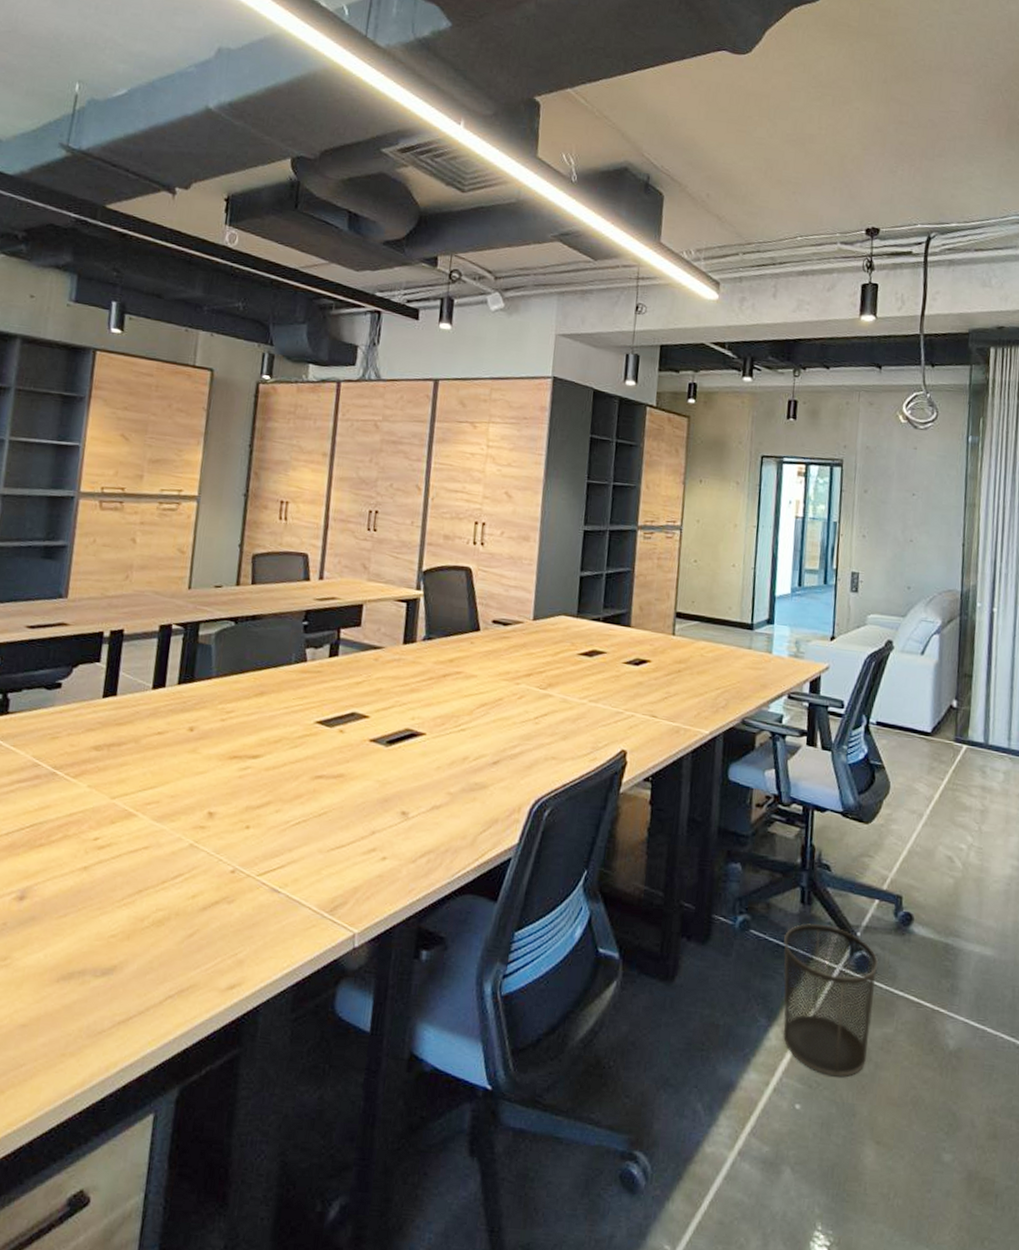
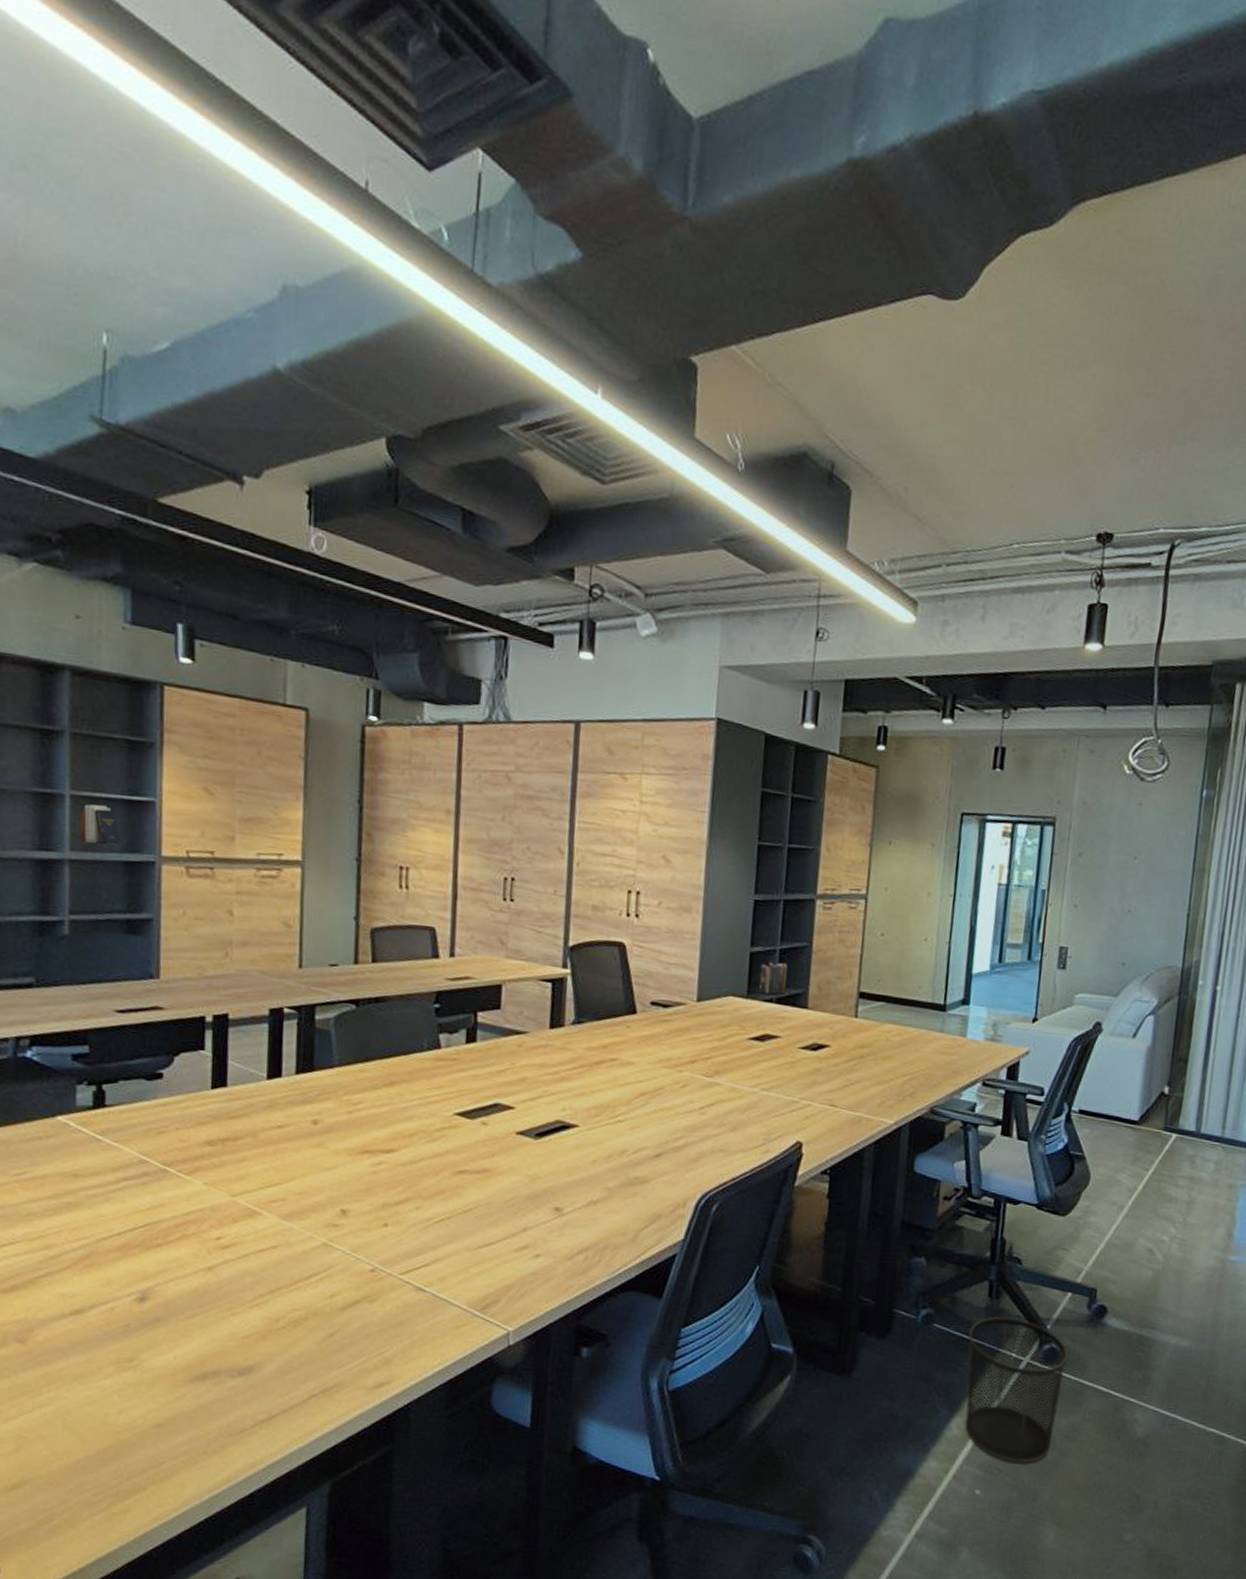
books: none [13,448,48,482] -> present [80,804,122,845]
books: none [588,585,613,615] -> present [759,962,788,995]

